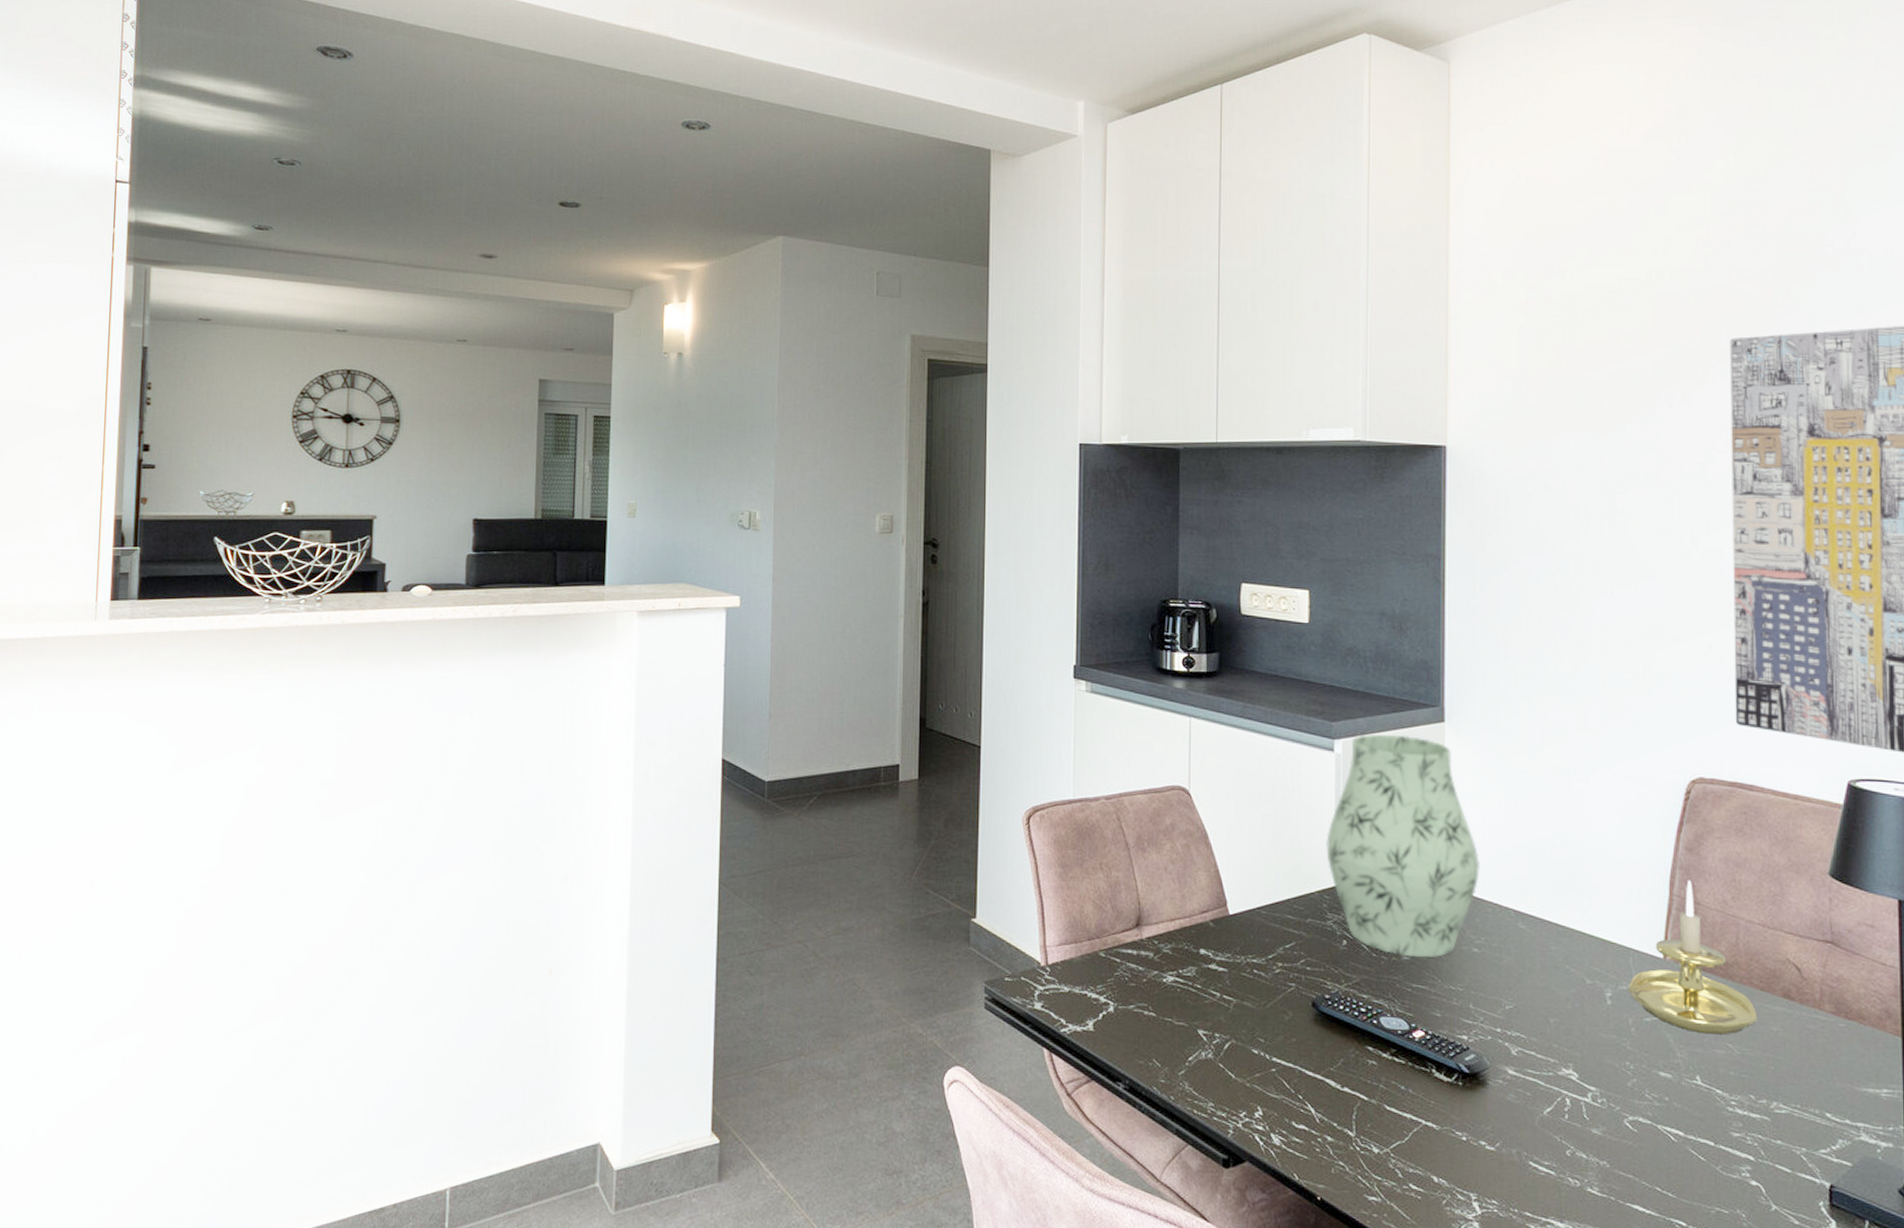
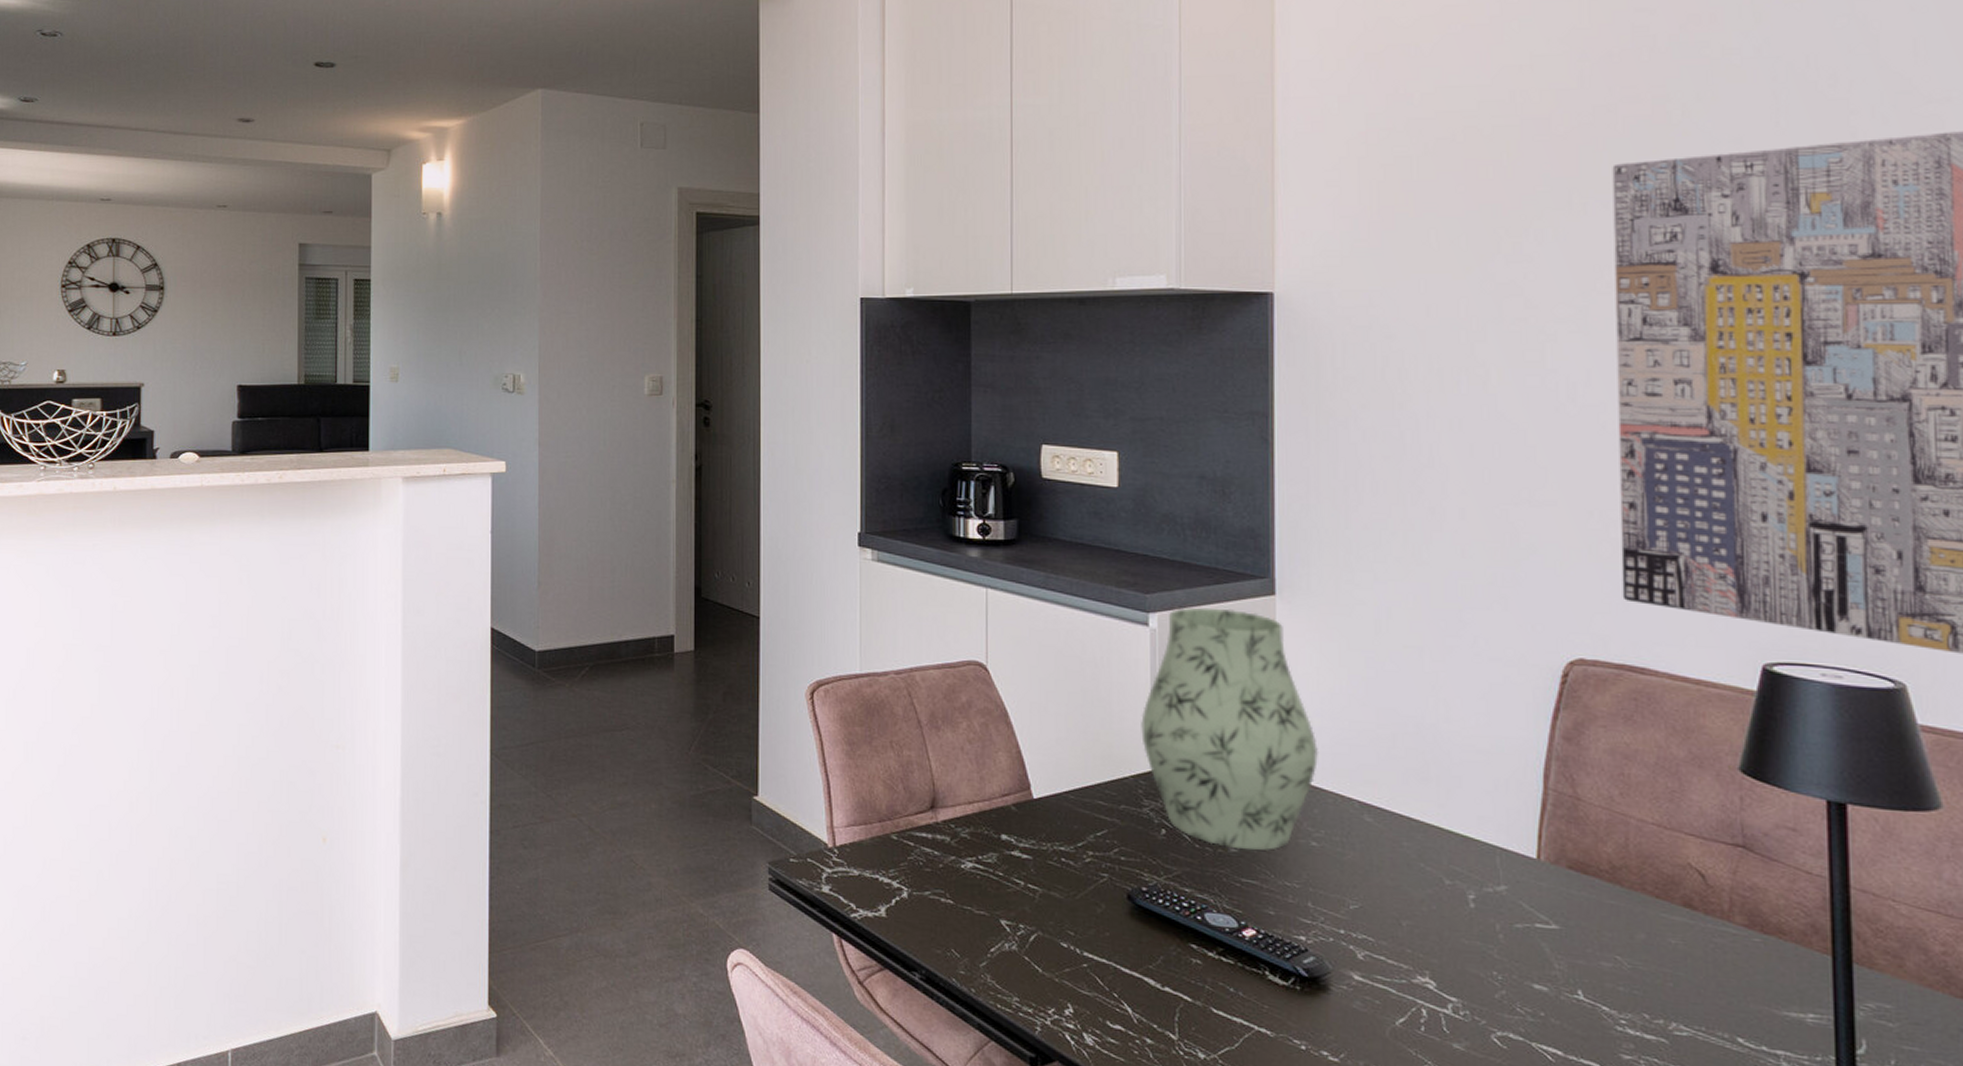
candle holder: present [1628,880,1758,1035] -> none [1495,772,1653,946]

